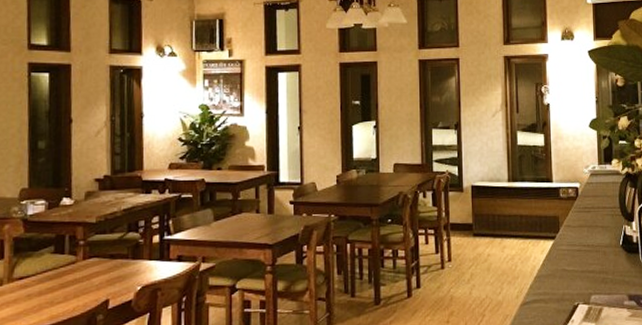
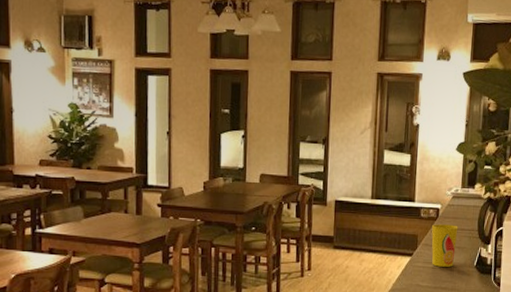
cup: none [573,203,600,249] -> present [431,224,458,267]

